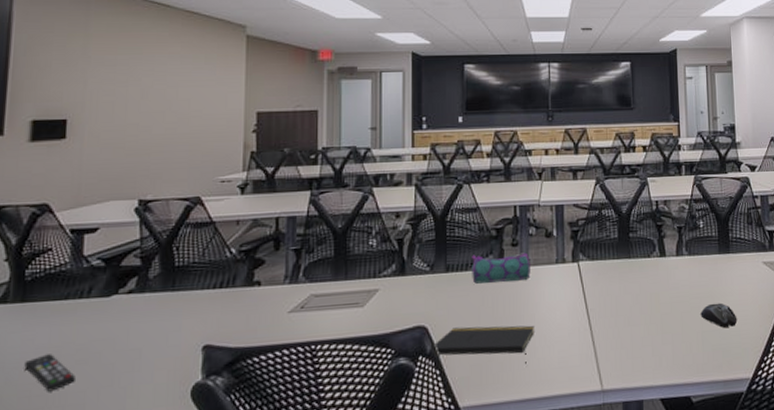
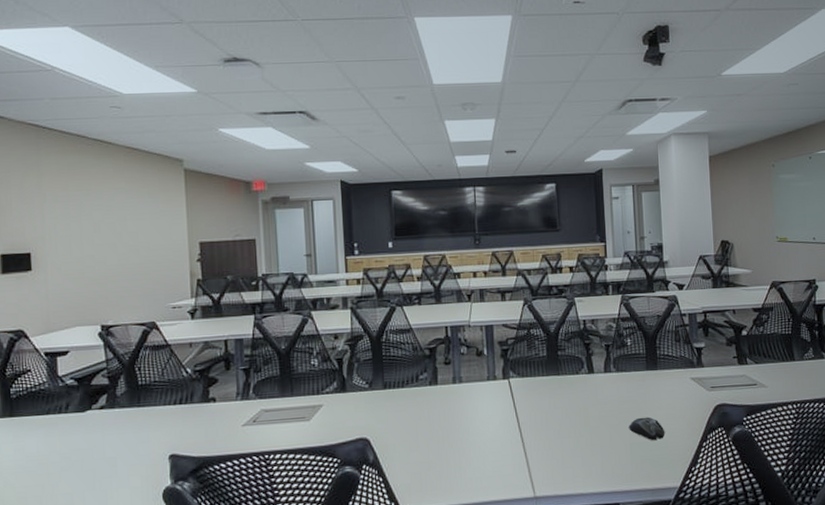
remote control: present [24,354,75,392] -> none [19,461,63,494]
notepad: present [434,325,534,366] -> none [376,437,469,474]
pencil case: present [472,251,530,284] -> none [407,369,464,399]

